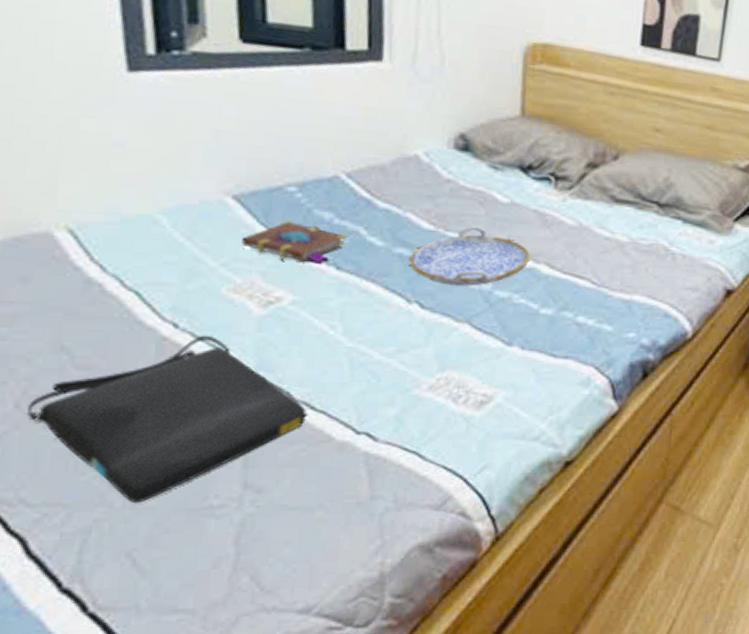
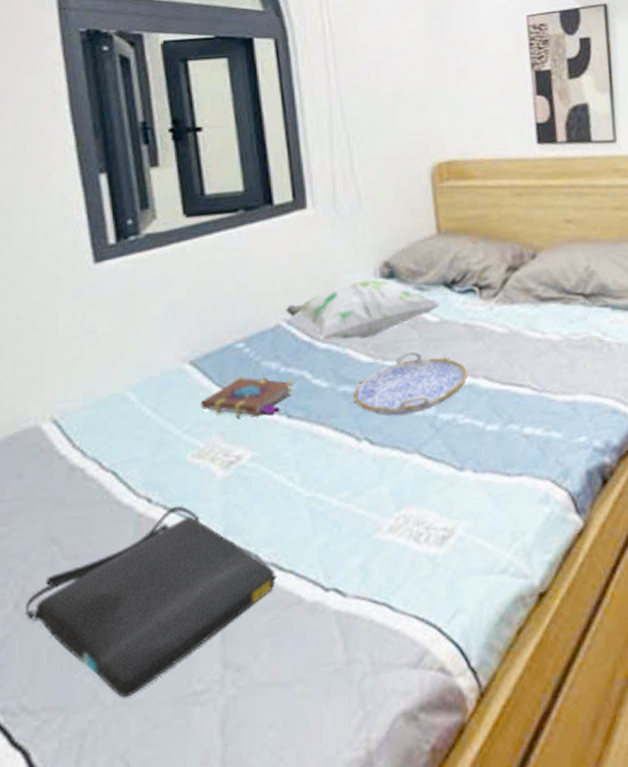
decorative pillow: none [346,144,512,207] -> present [285,278,439,341]

